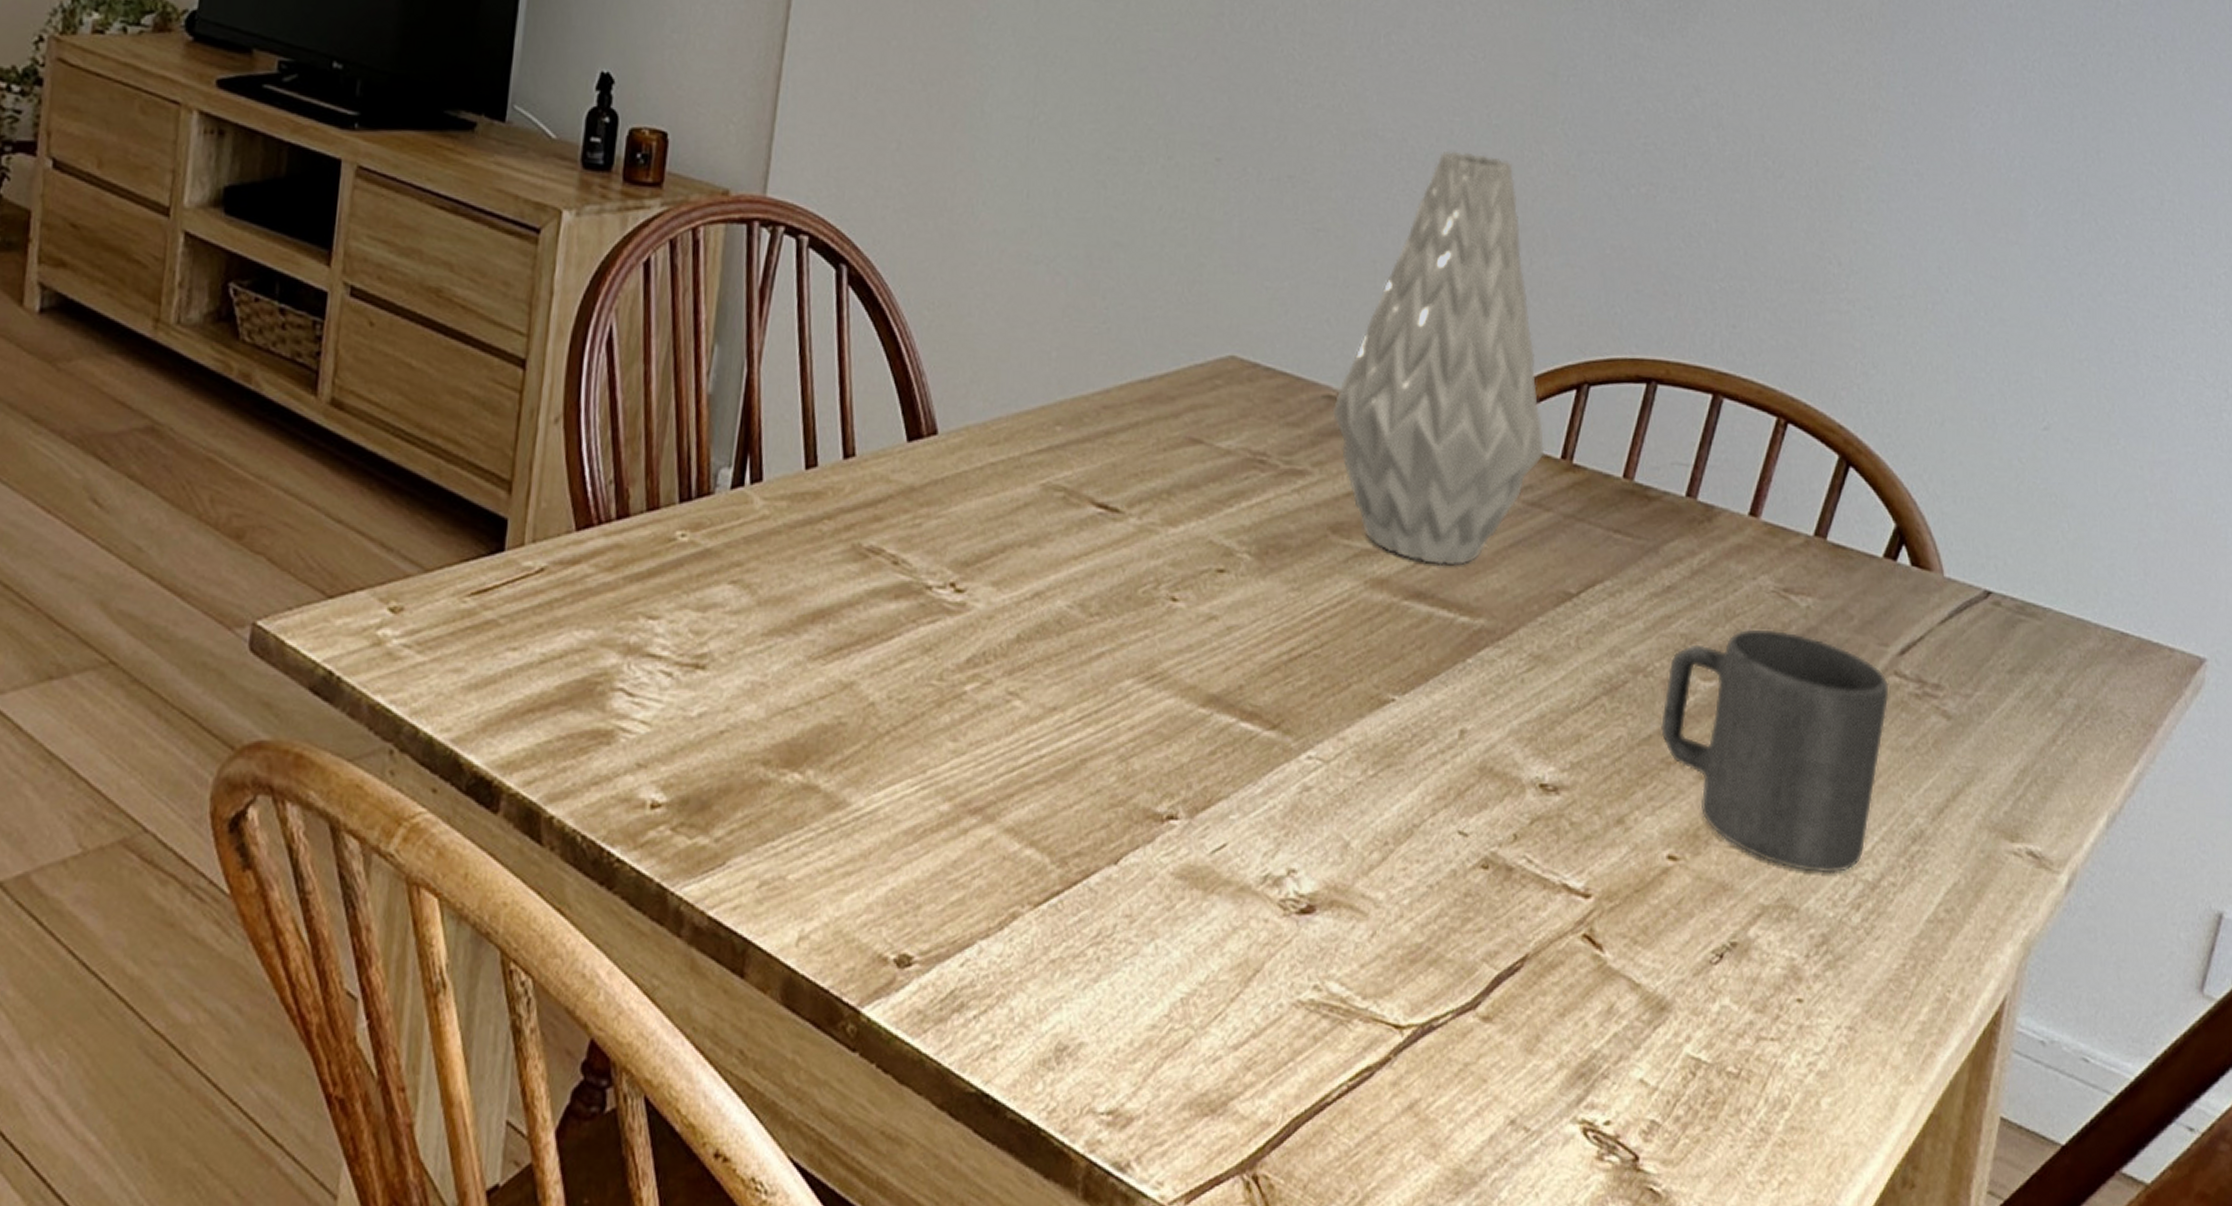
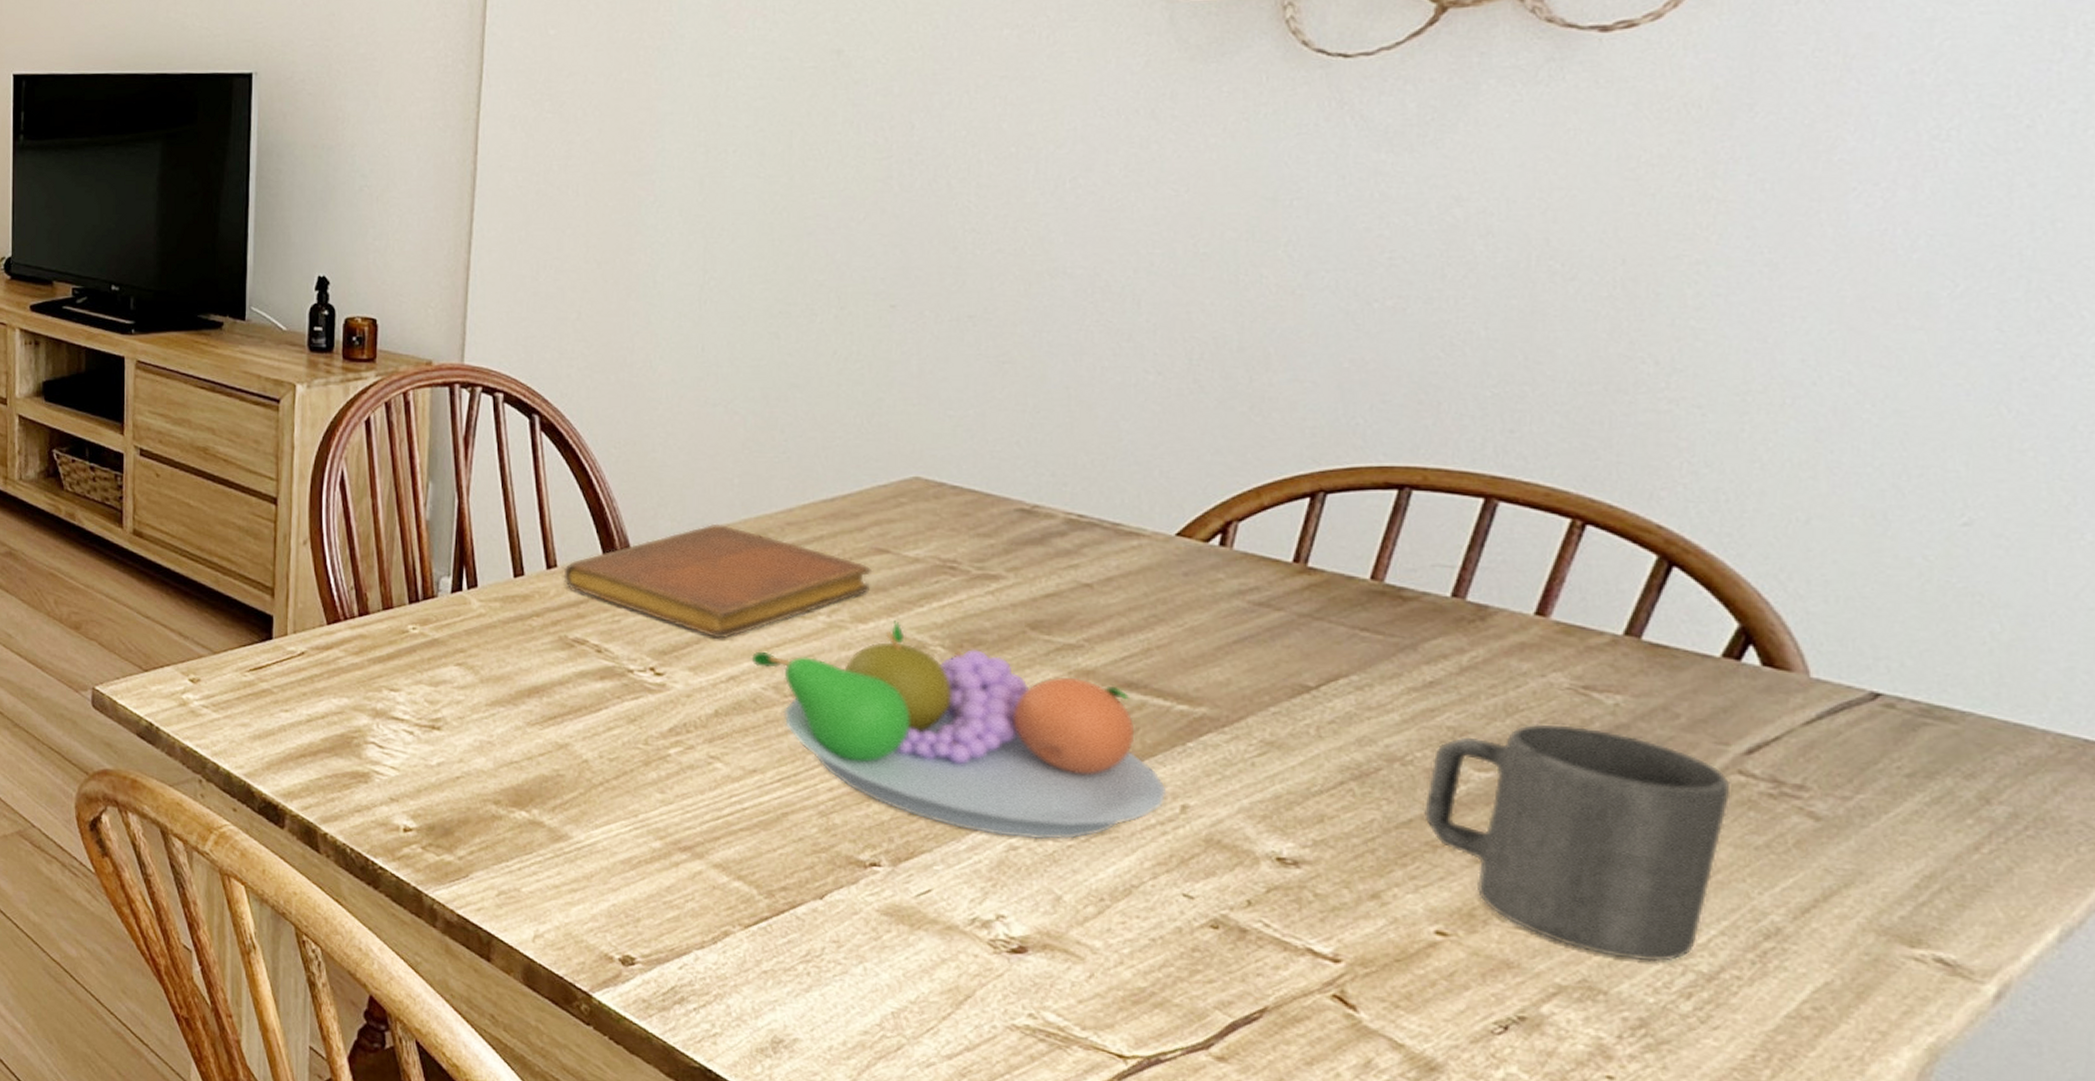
notebook: none [861,405,1186,546] -> present [563,523,873,639]
fruit bowl: none [1058,523,1448,777] -> present [751,621,1167,840]
vase: present [1332,150,1545,566] -> none [1026,281,1273,660]

